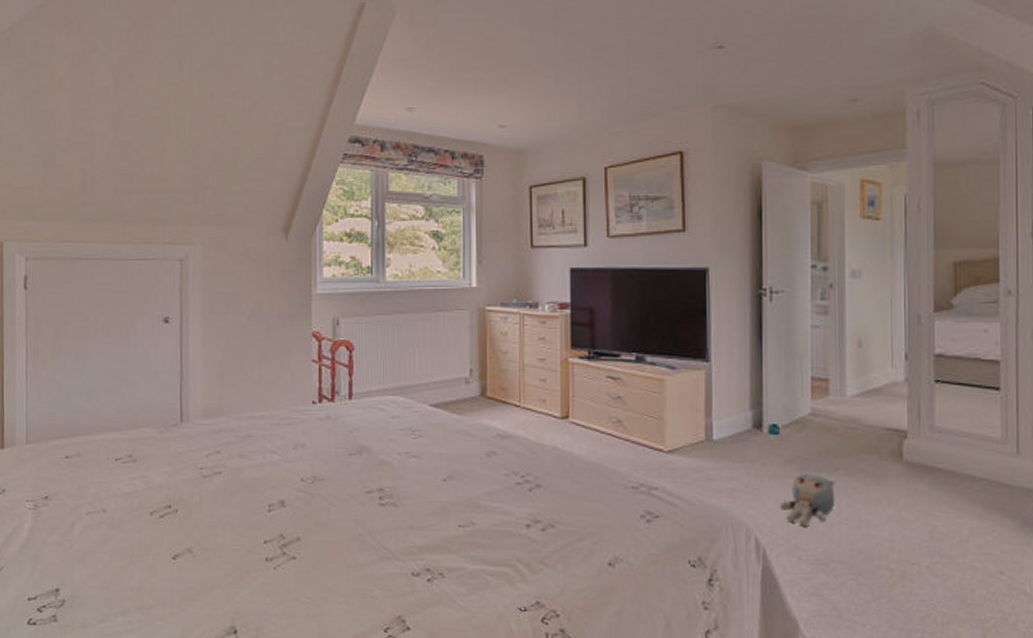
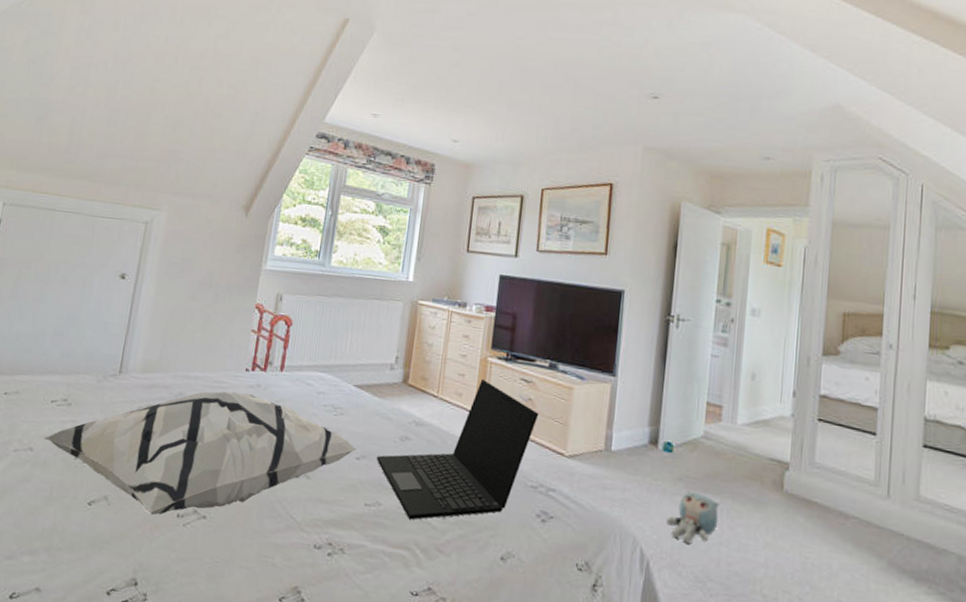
decorative pillow: none [113,427,442,562] -> present [42,391,357,516]
laptop: none [463,381,631,536] -> present [376,378,539,520]

